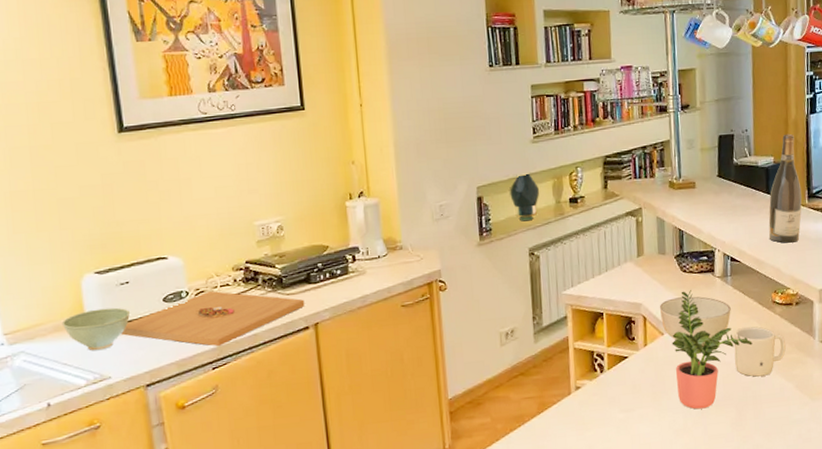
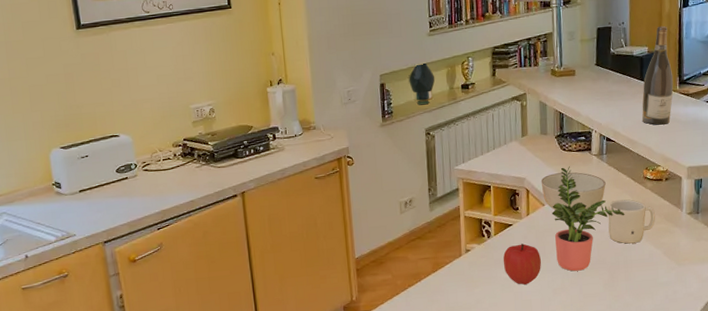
bowl: present [61,307,131,351] -> none [35,177,90,213]
platter: present [121,290,305,347] -> none [83,163,233,211]
fruit: none [618,378,662,426] -> present [503,243,542,285]

